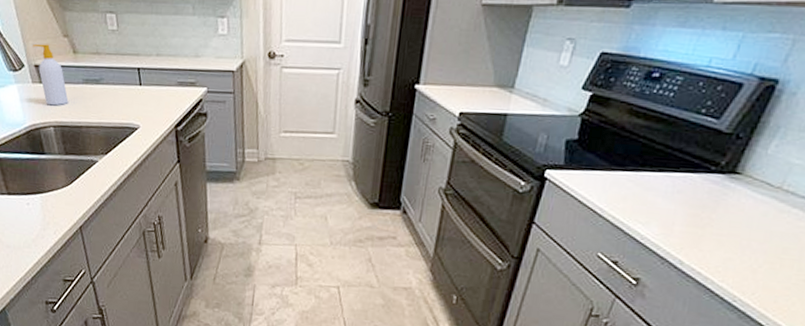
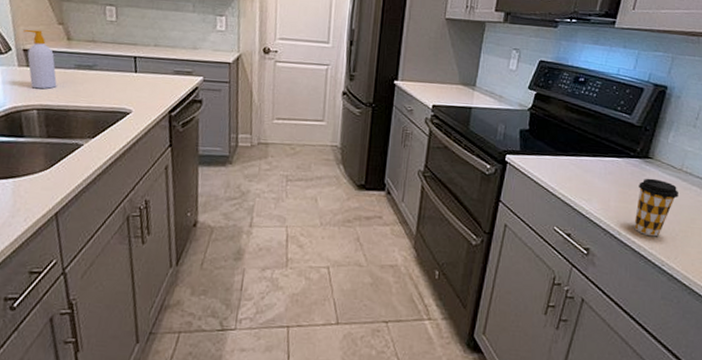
coffee cup: none [702,198,771,268] -> present [634,178,678,237]

